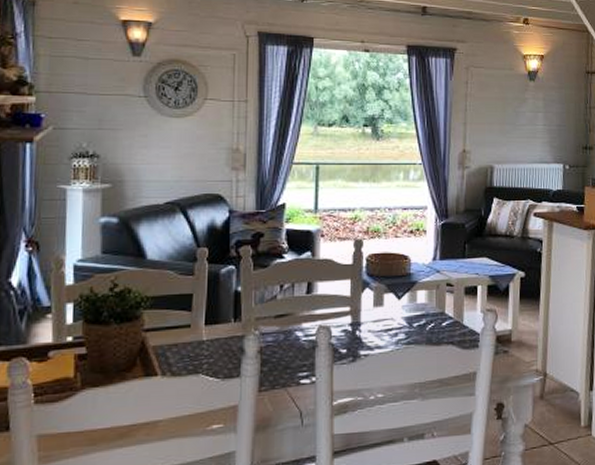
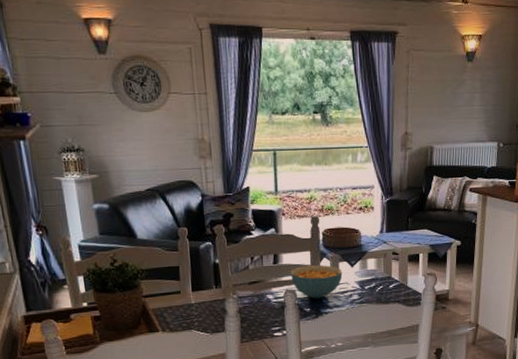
cereal bowl: none [326,296,387,338] -> present [290,265,343,299]

